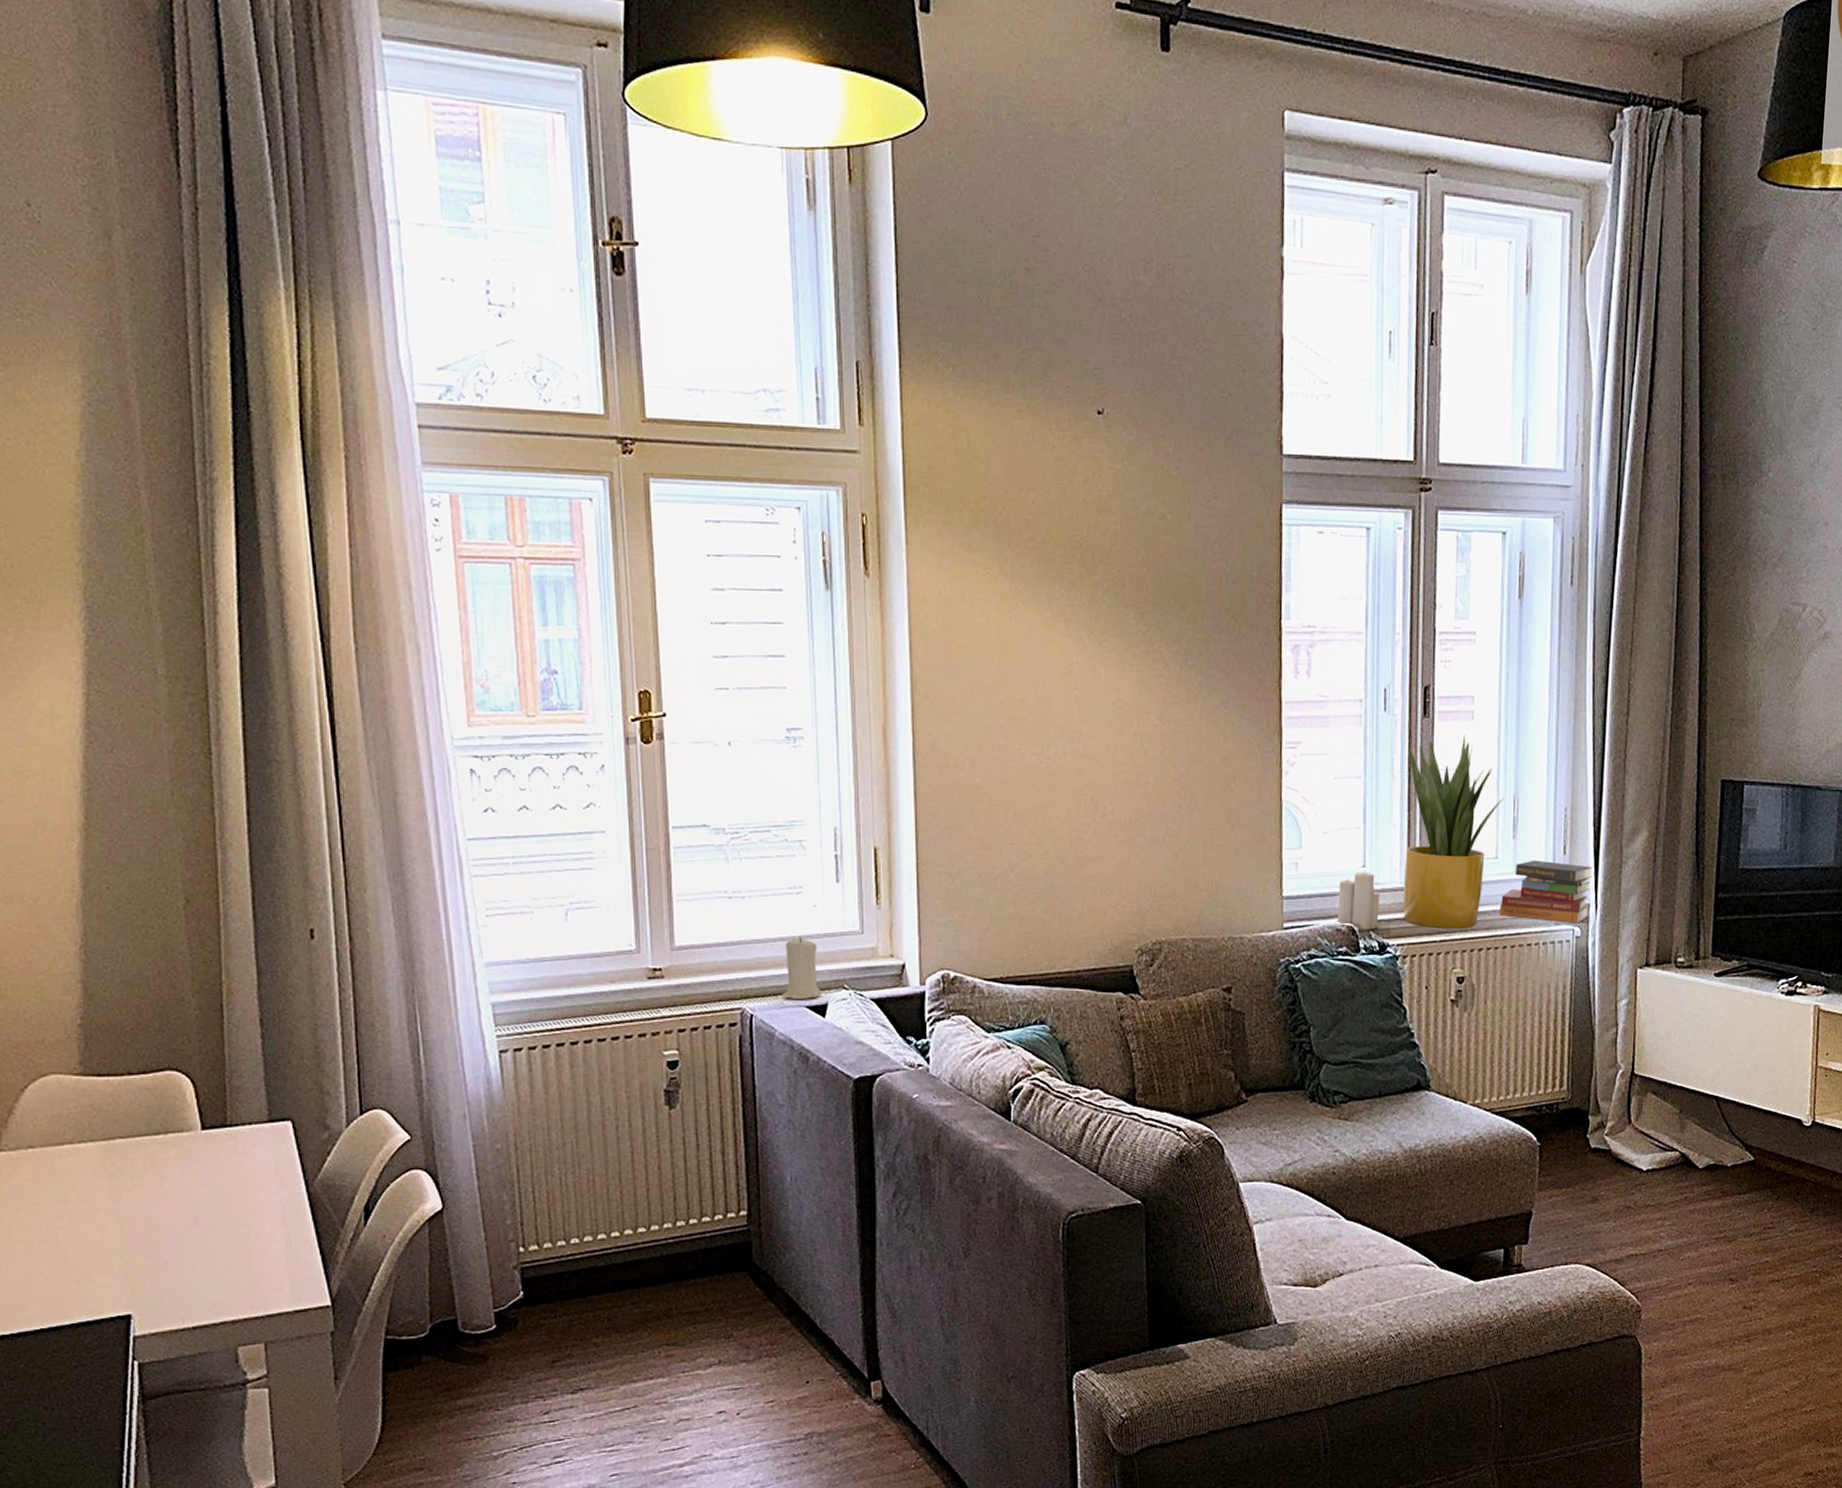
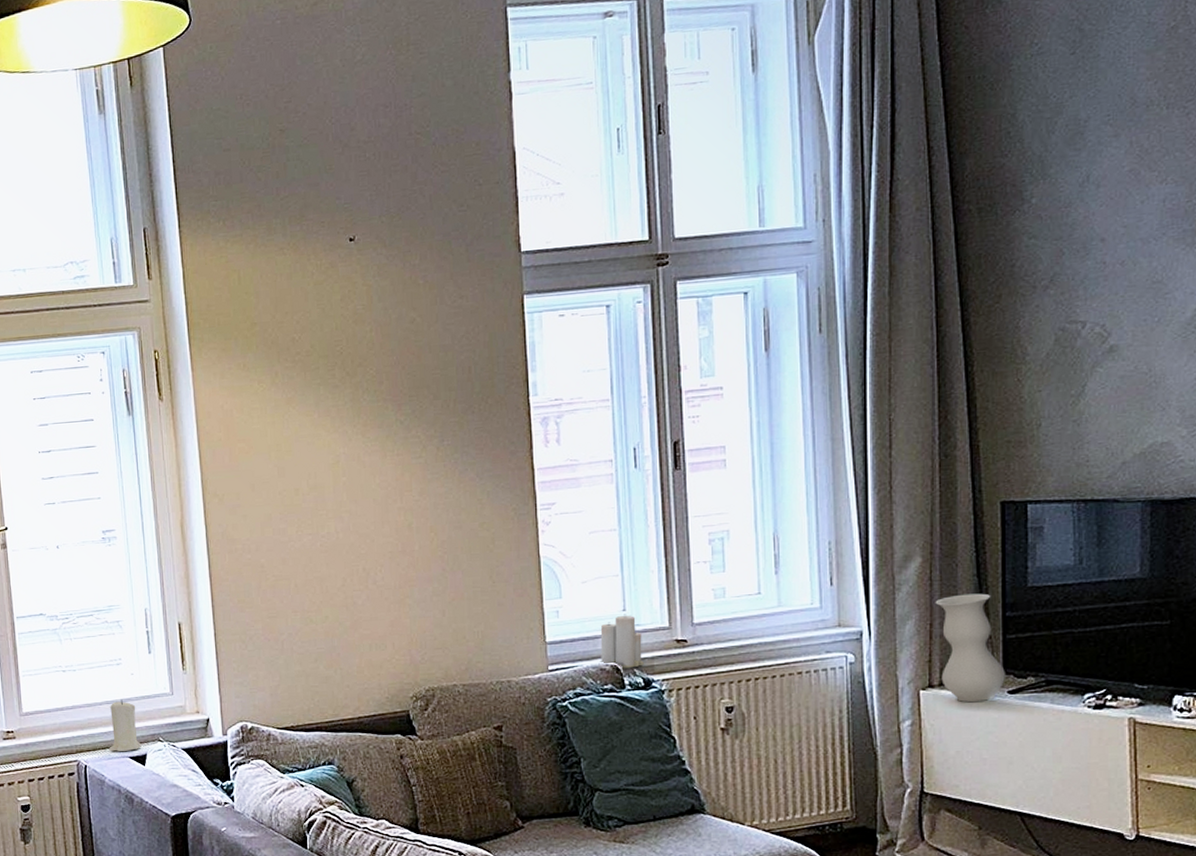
planter: present [1403,735,1505,929] -> none [660,482,764,664]
books: present [1499,860,1593,925] -> none [766,592,864,652]
vase: none [1657,872,1714,984] -> present [935,593,1006,703]

